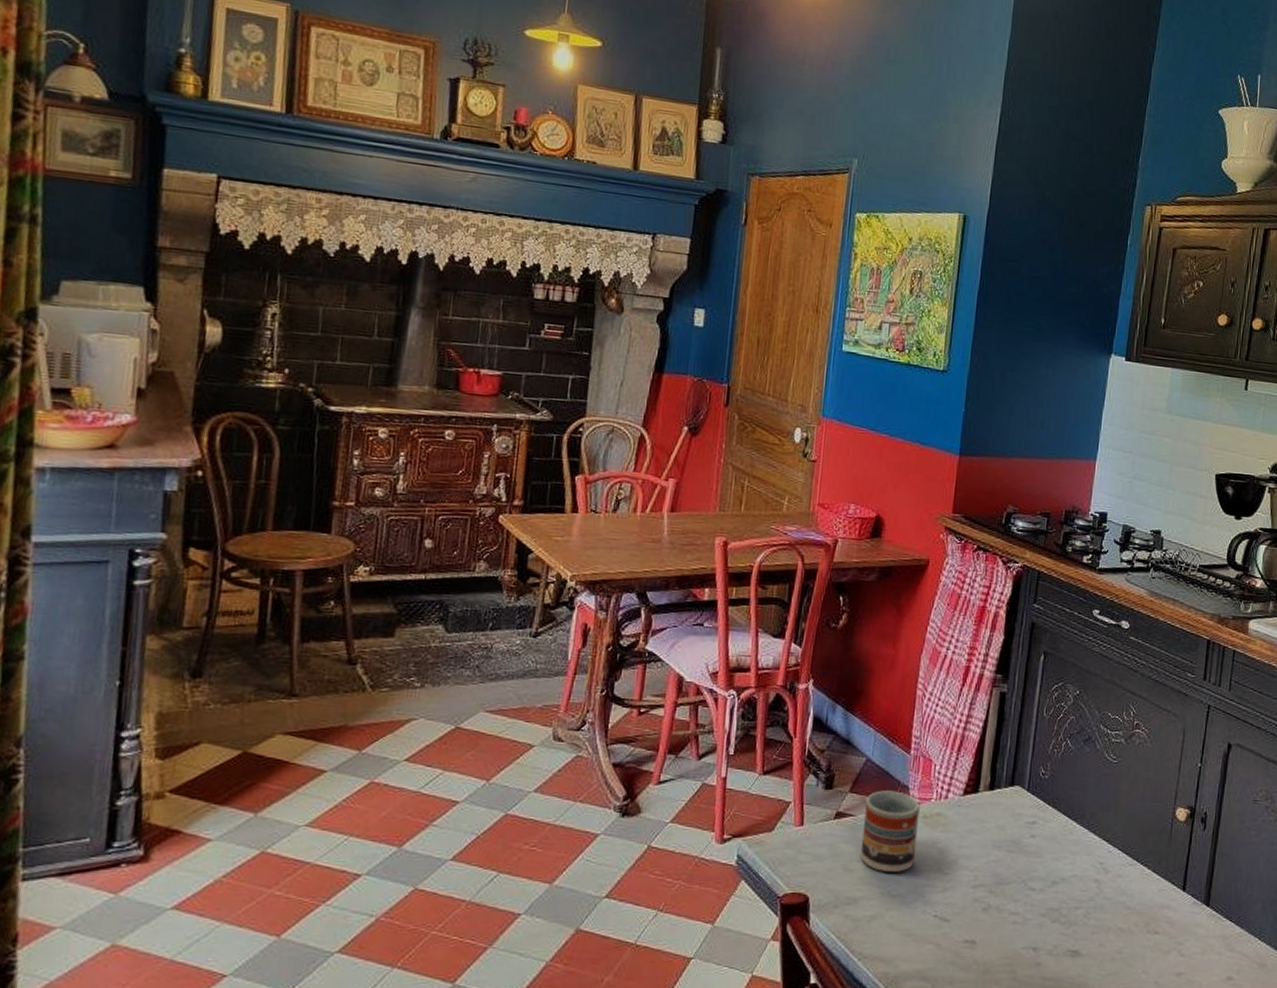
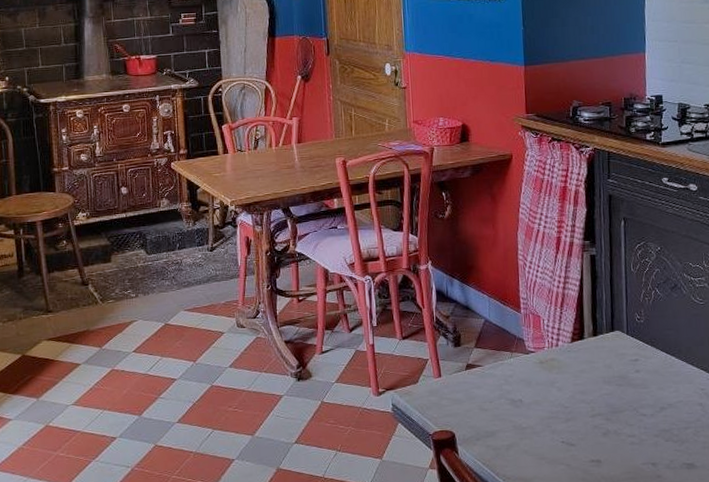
cup: present [860,790,920,873] -> none [489,343,538,410]

